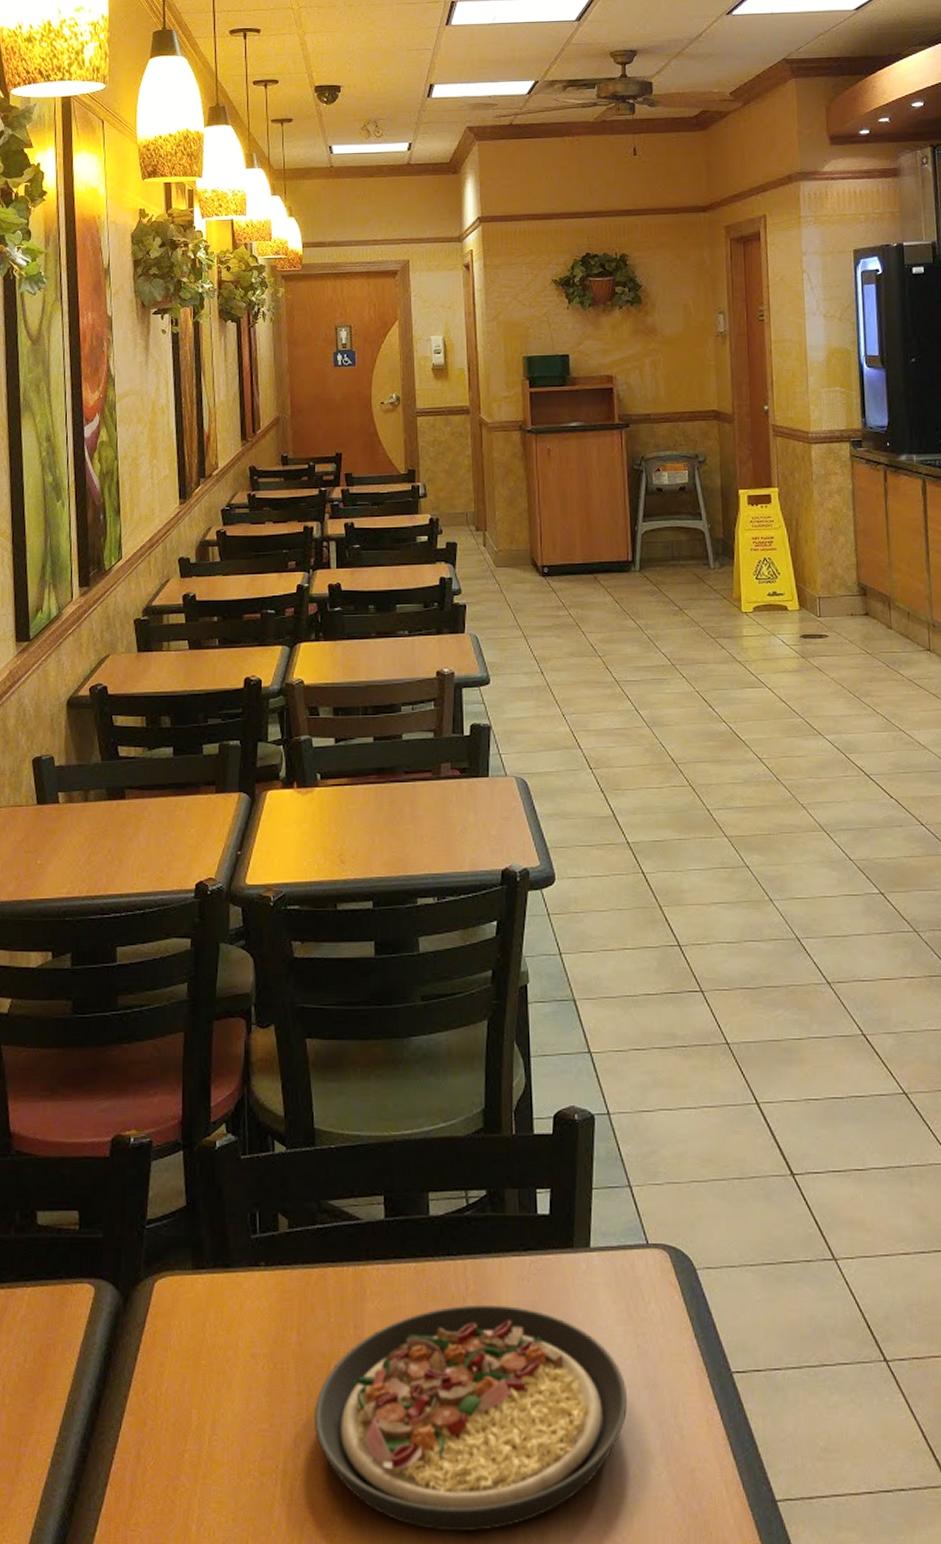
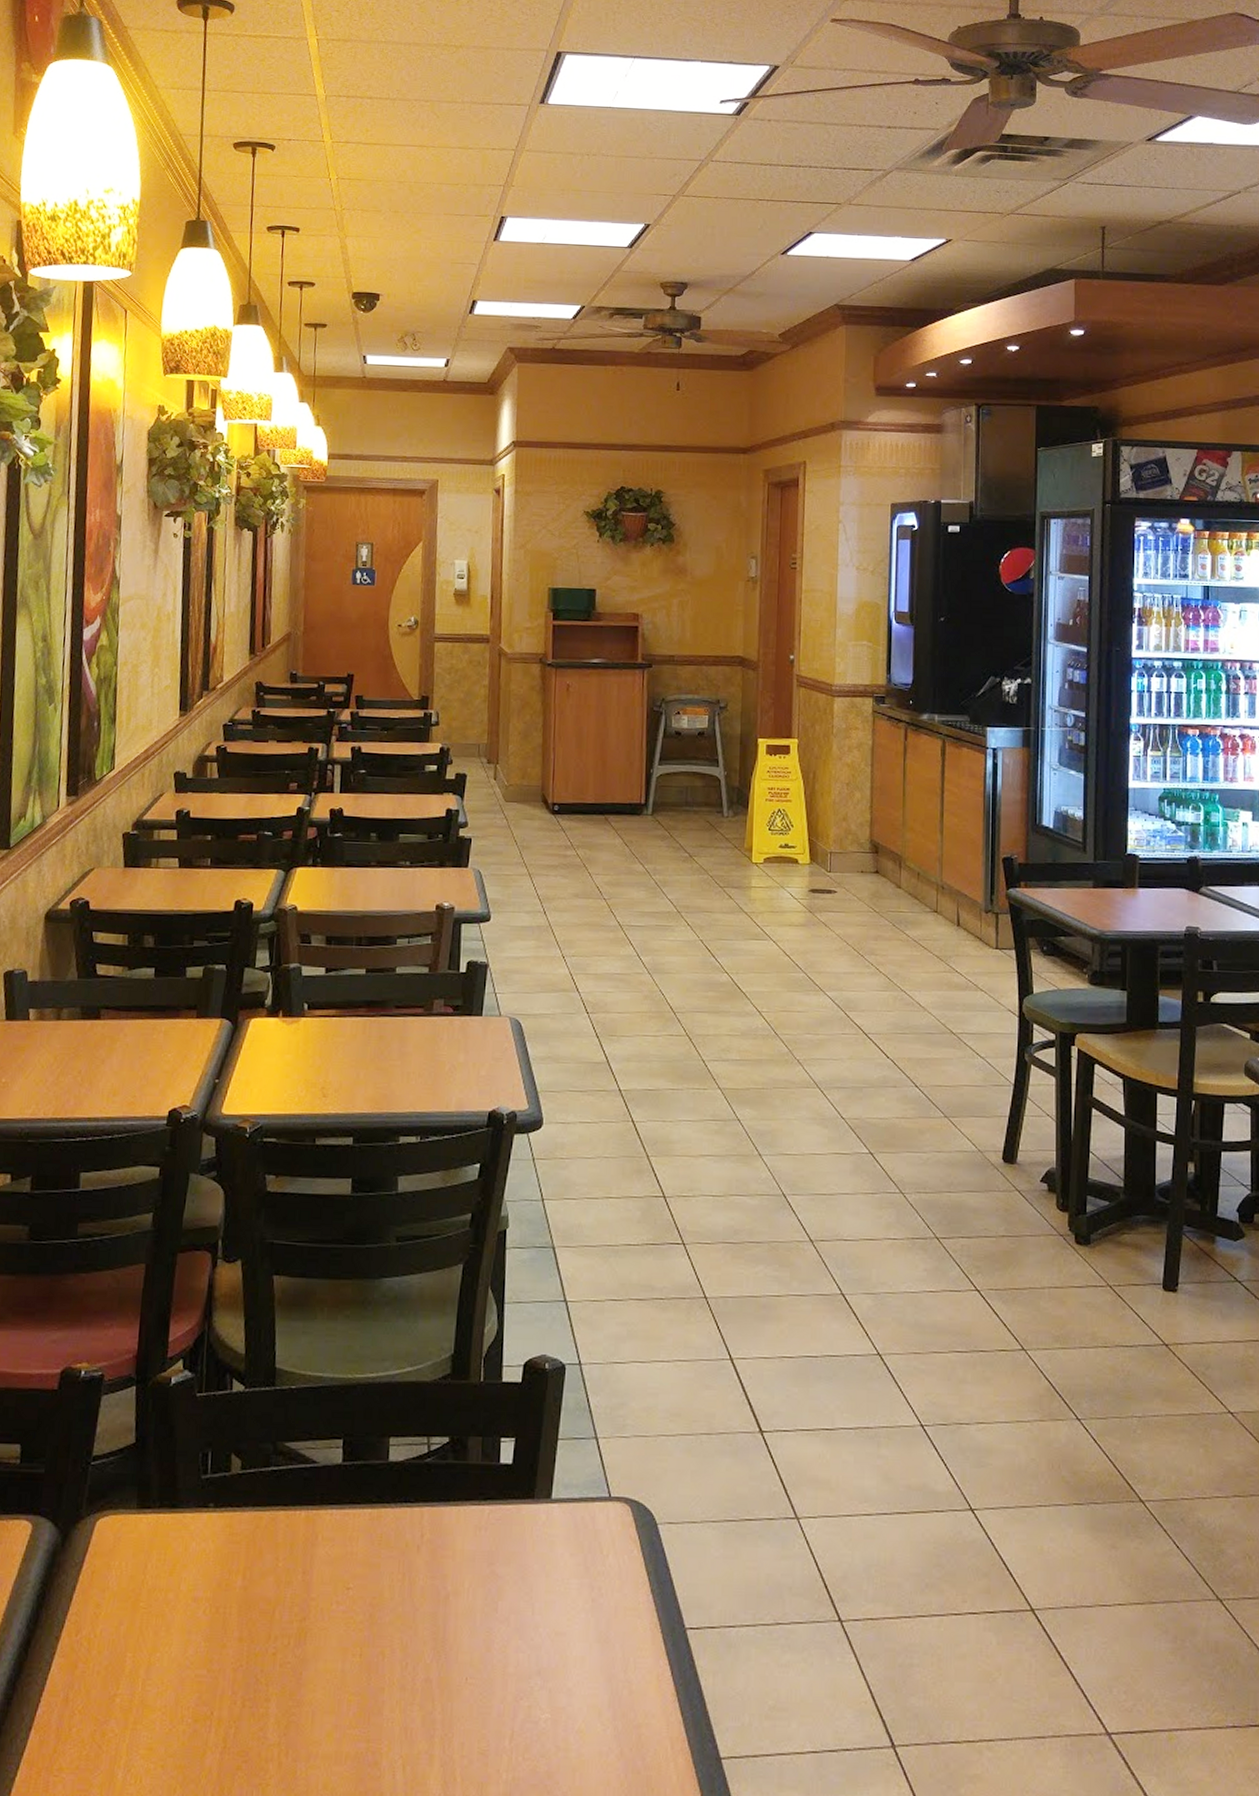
plate: present [315,1304,628,1532] -> none [254,1553,579,1784]

